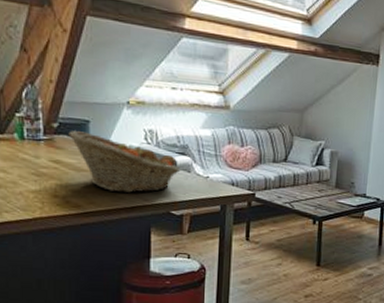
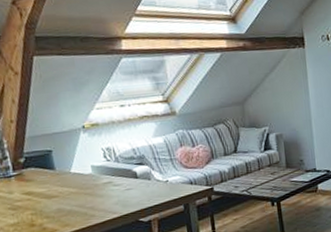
fruit basket: present [67,131,181,193] -> none [33,161,142,211]

